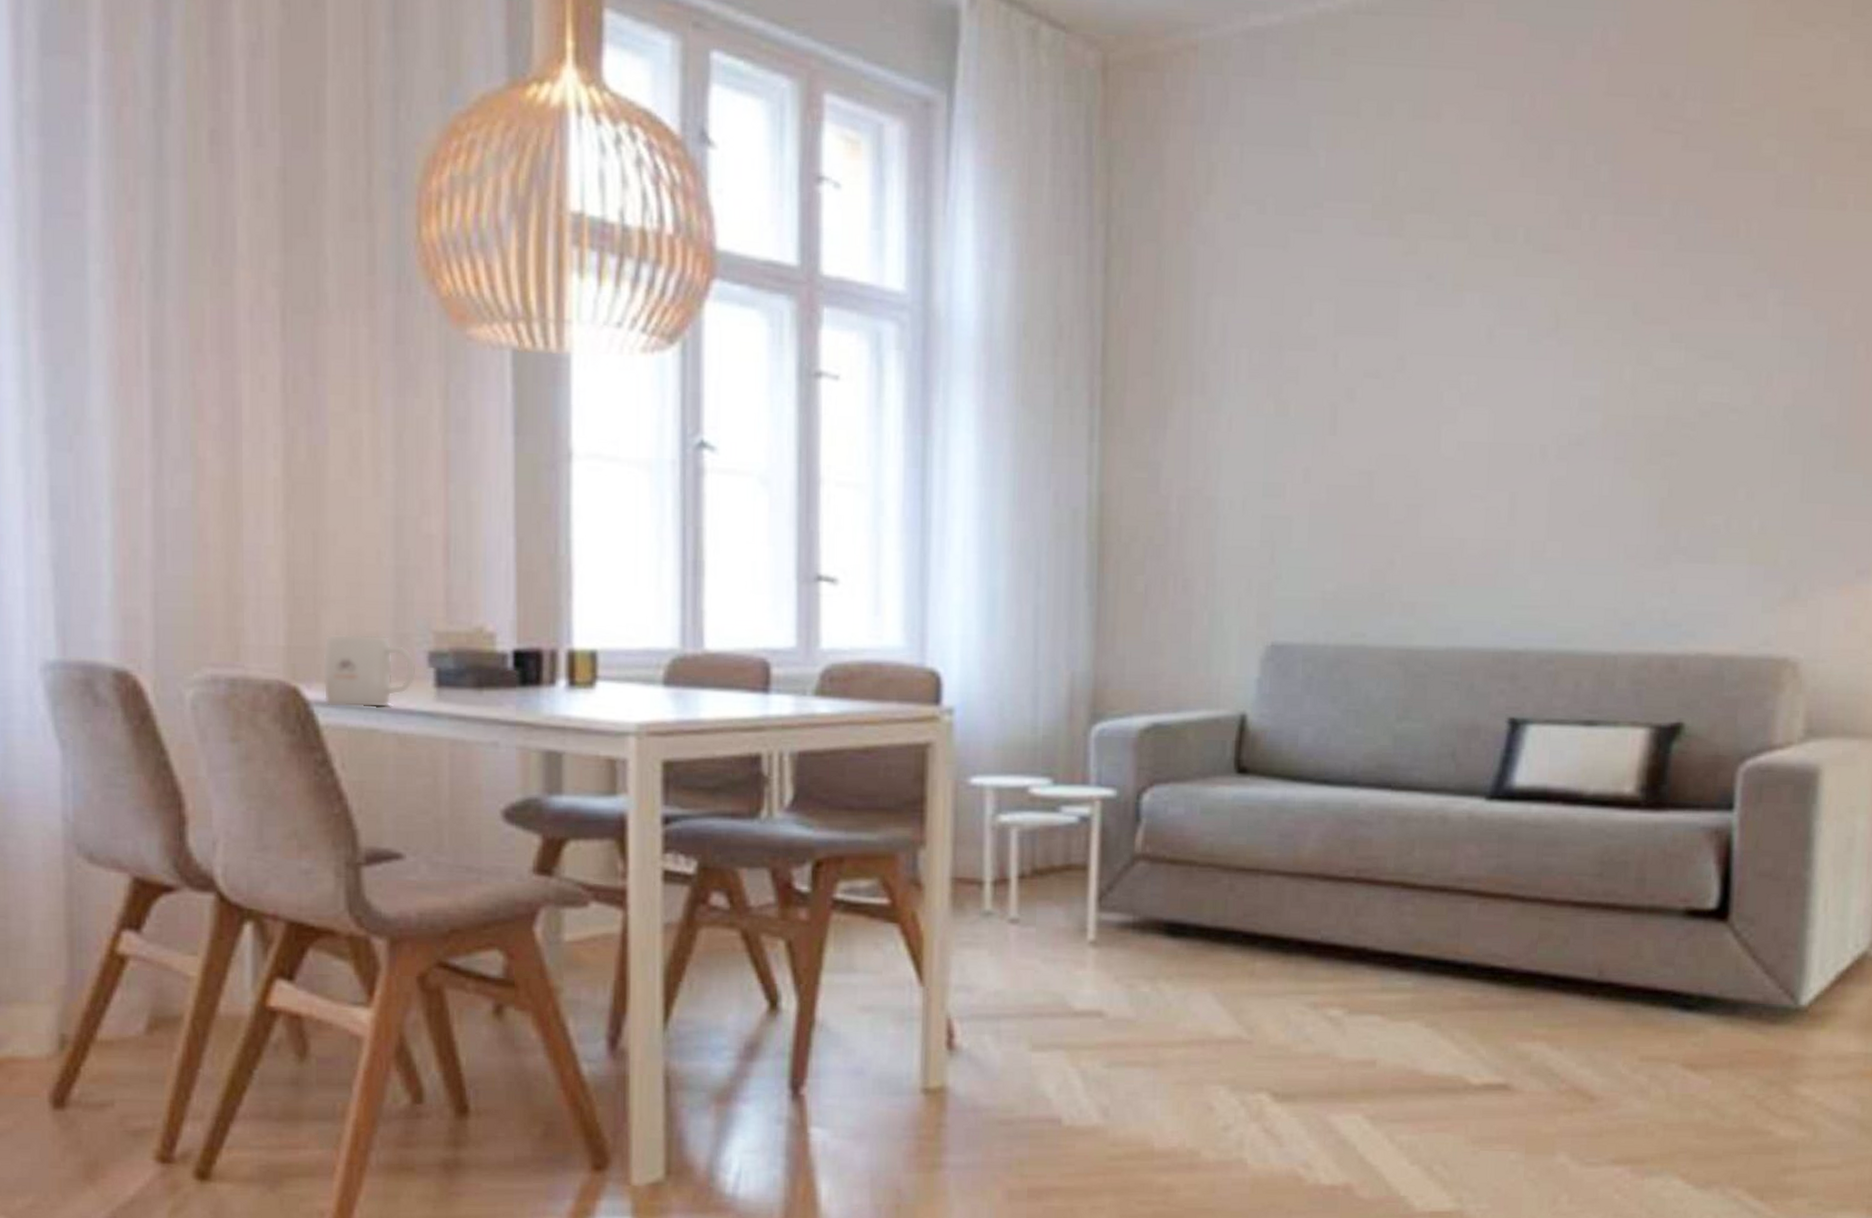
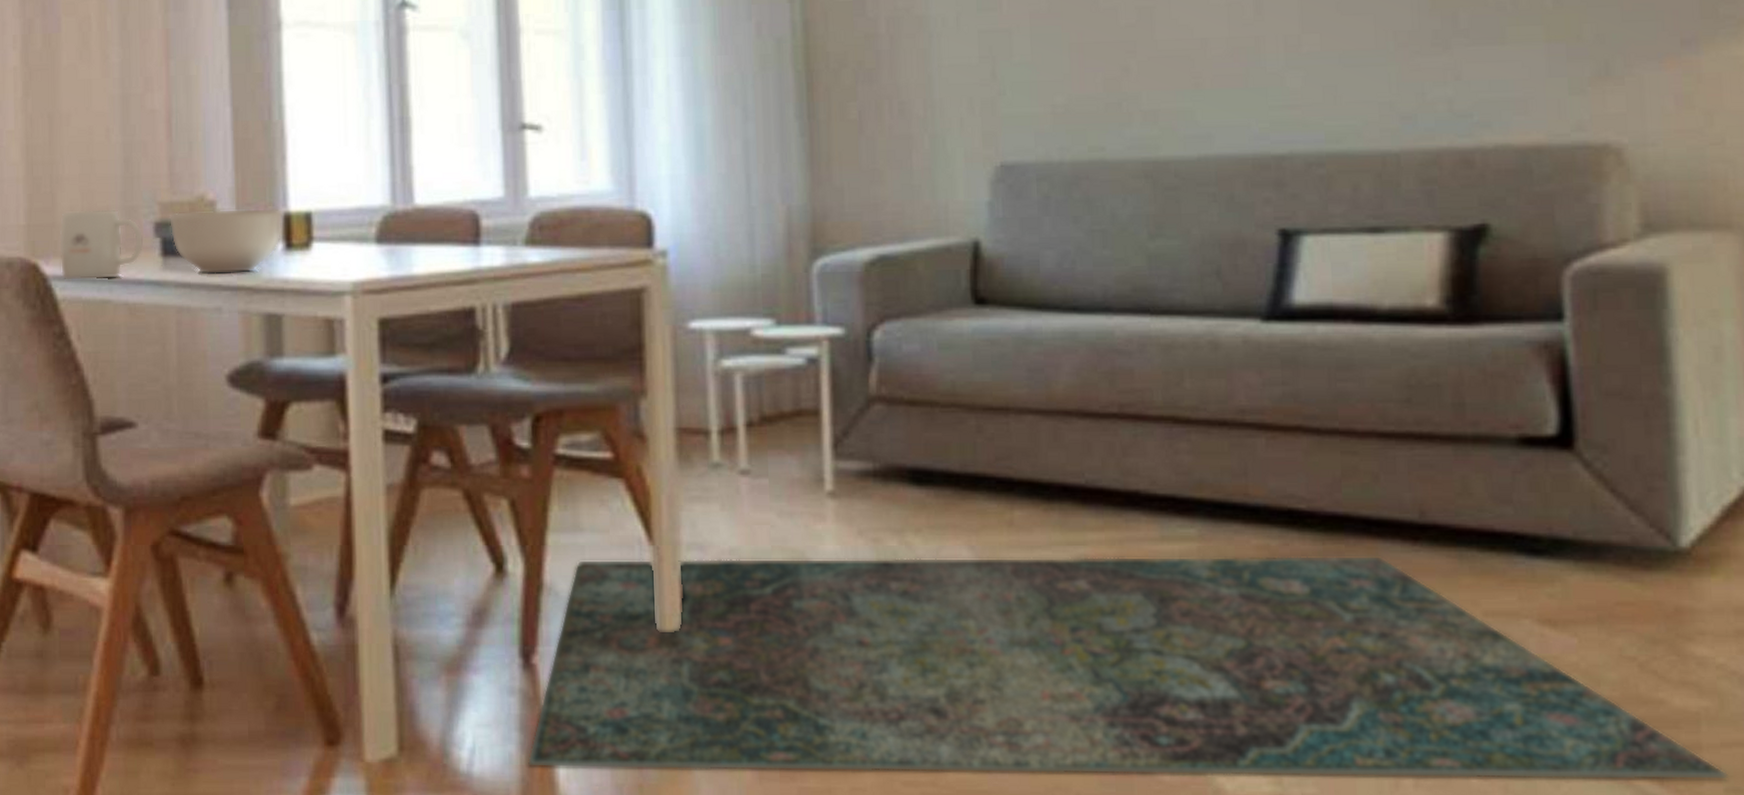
bowl: none [444,642,567,709] -> present [168,208,283,274]
rug: none [791,998,1814,1197] -> present [527,555,1729,781]

